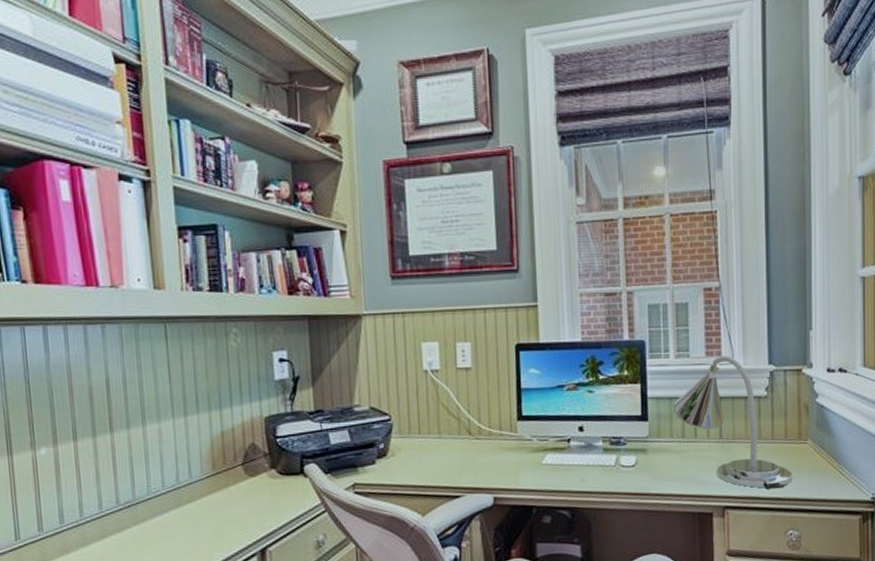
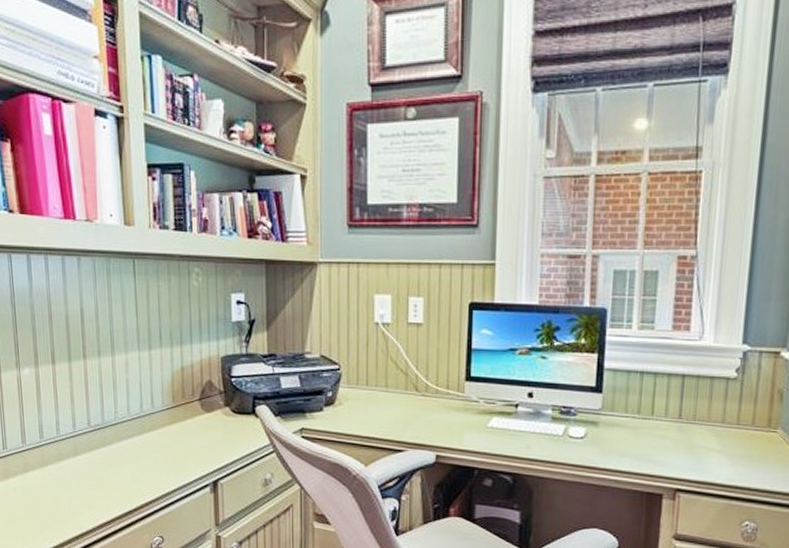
table lamp: present [673,355,793,489] -> none [630,331,756,477]

